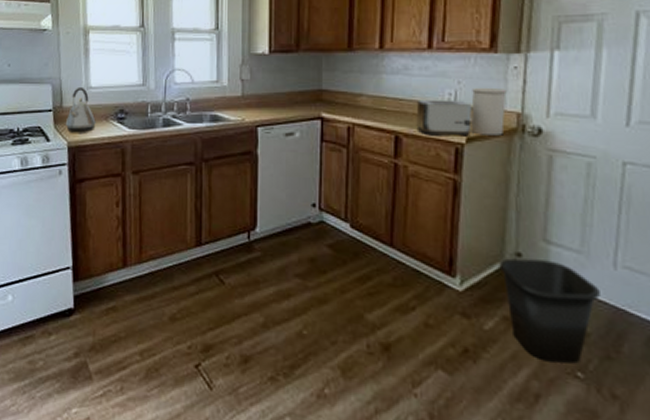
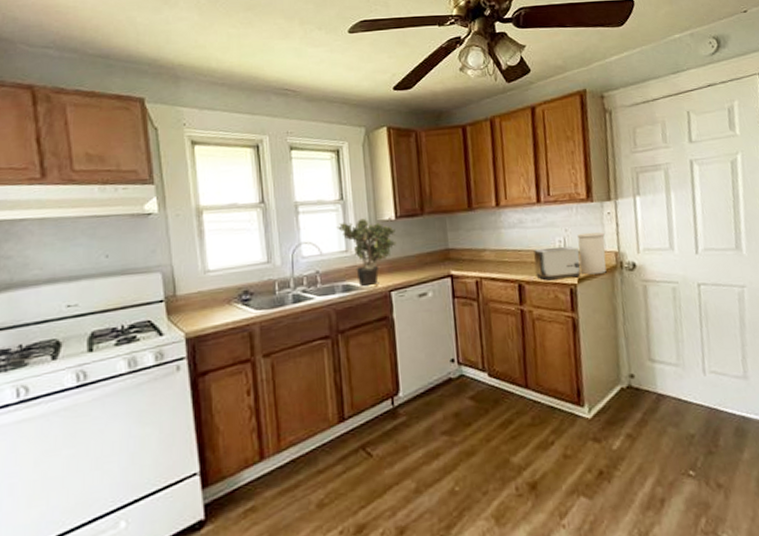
kettle: present [65,86,96,135] -> none [180,271,217,324]
potted plant: none [209,50,268,118] -> present [336,218,397,286]
waste bin: present [499,258,600,364] -> none [617,376,697,468]

